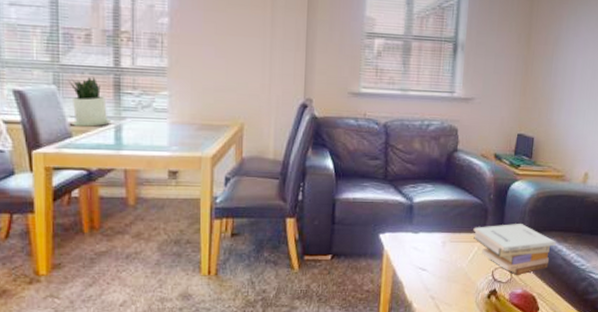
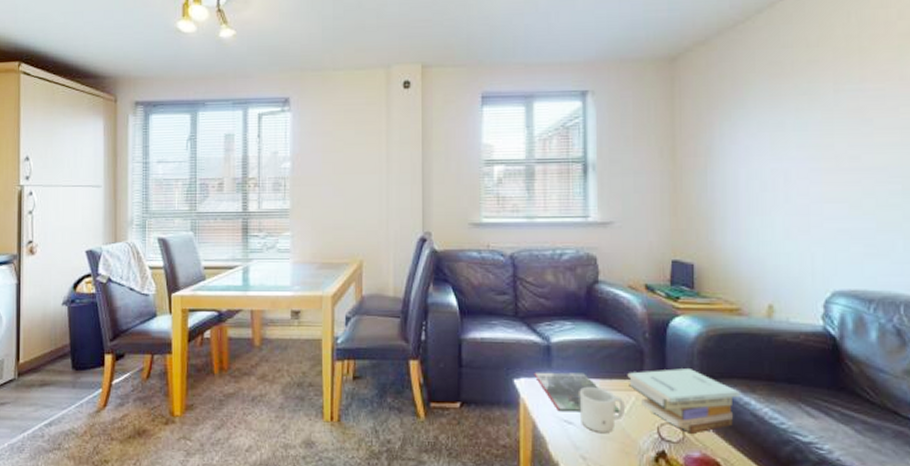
planter: present [68,76,112,128] -> none [203,221,240,271]
magazine: none [397,227,465,260] -> present [534,372,620,412]
mug: none [432,239,469,277] -> present [579,386,625,432]

